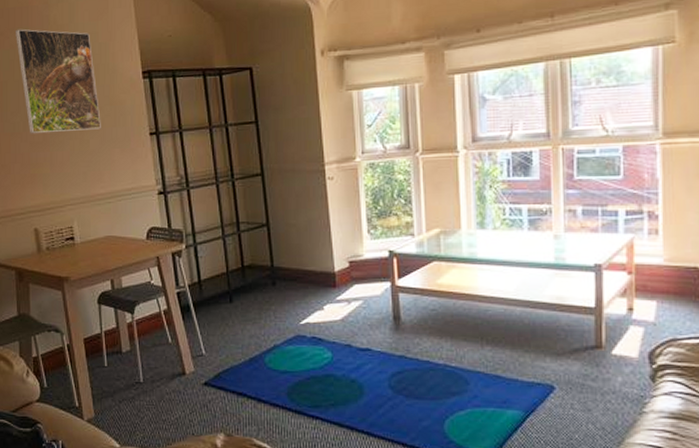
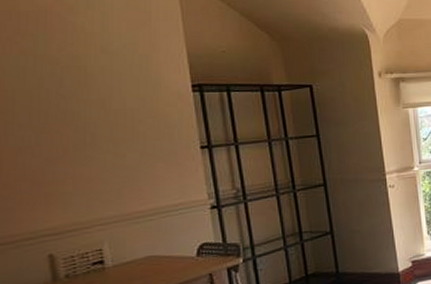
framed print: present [16,29,101,134] -> none [28,34,141,149]

